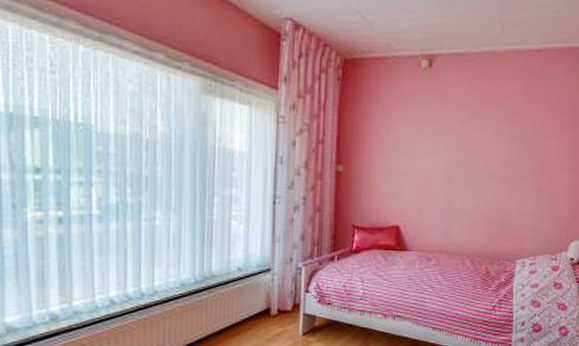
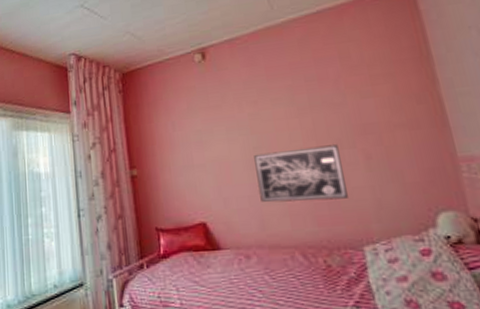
wall art: none [450,171,521,221] -> present [254,144,348,203]

